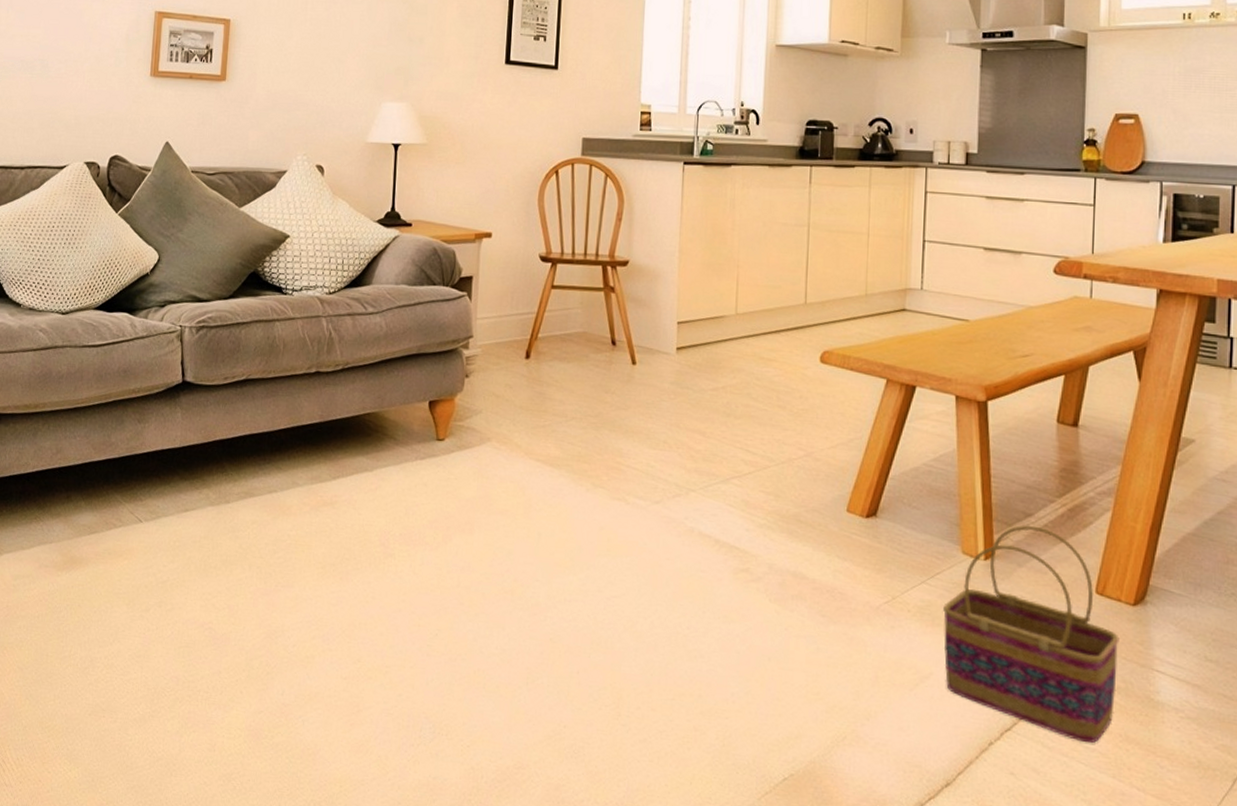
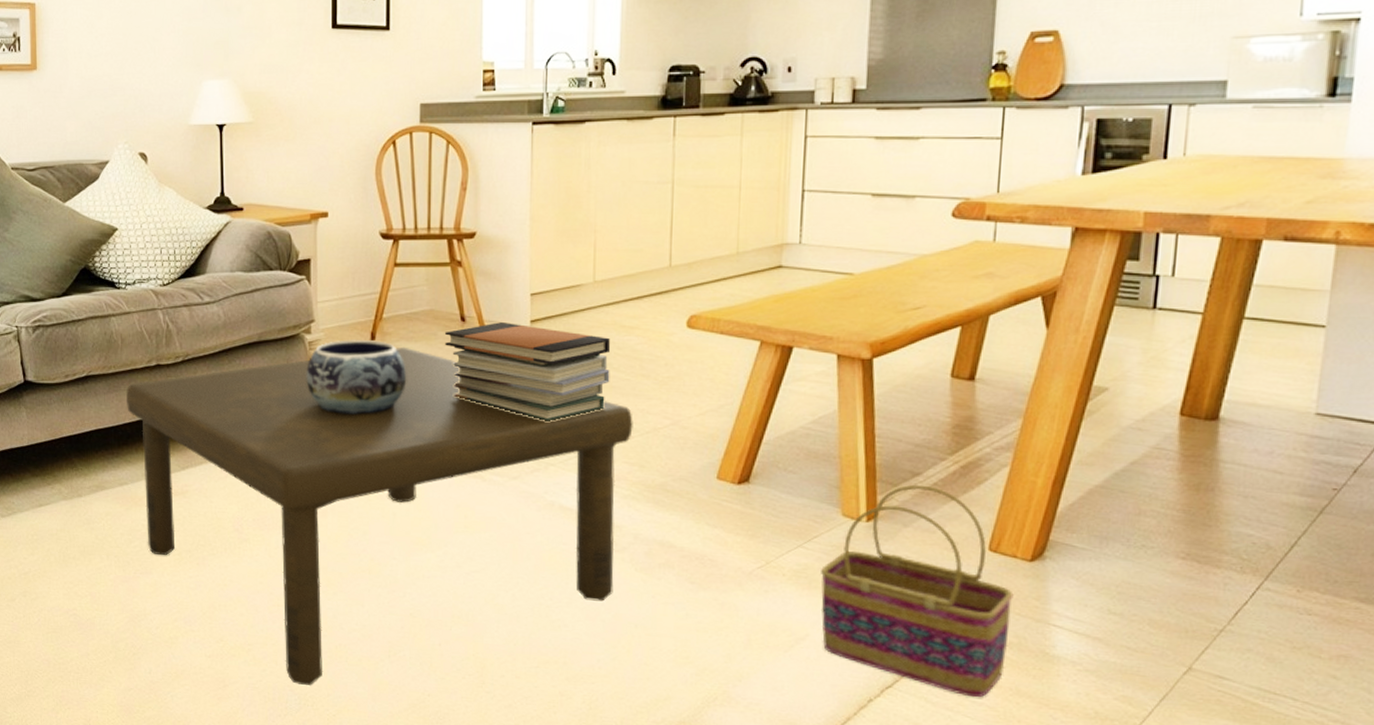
coffee table: none [283,366,770,713] -> present [126,346,633,686]
decorative bowl: none [461,357,558,432] -> present [306,340,407,415]
book stack: none [595,348,750,447] -> present [444,322,611,421]

